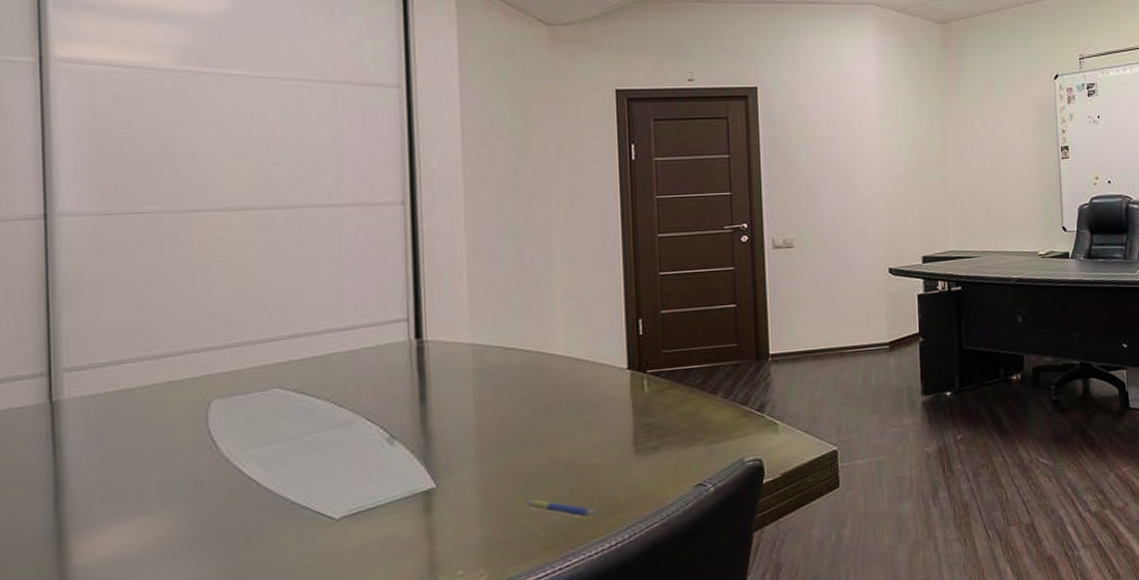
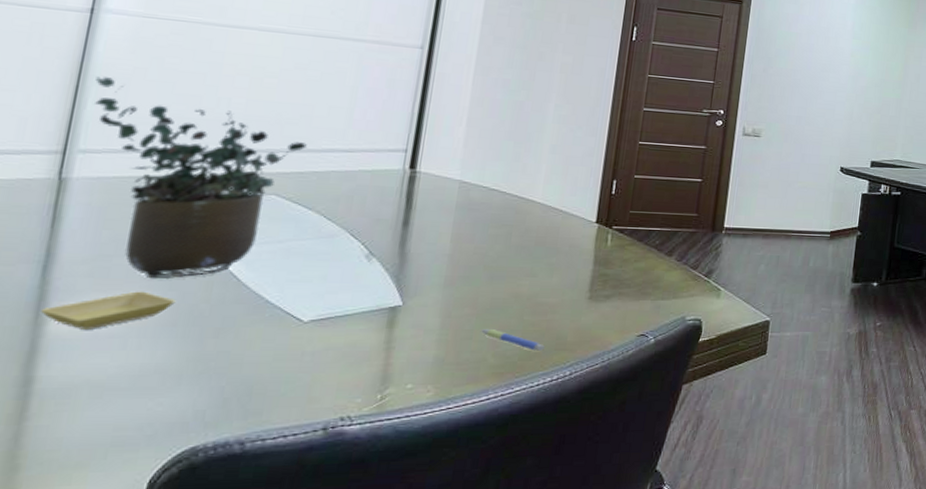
saucer: none [63,509,198,560] -> present [41,291,176,331]
potted plant: none [65,286,301,496] -> present [95,76,307,280]

